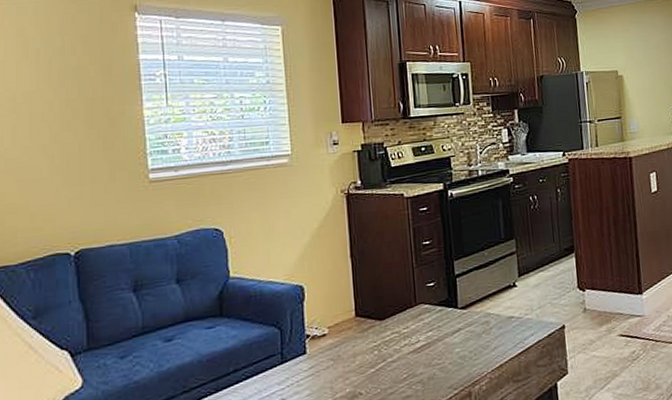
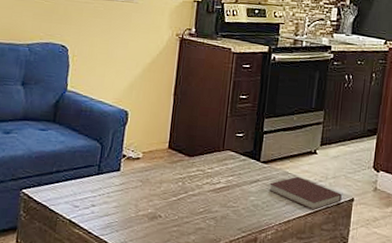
notebook: none [473,315,552,348] -> present [269,176,342,210]

